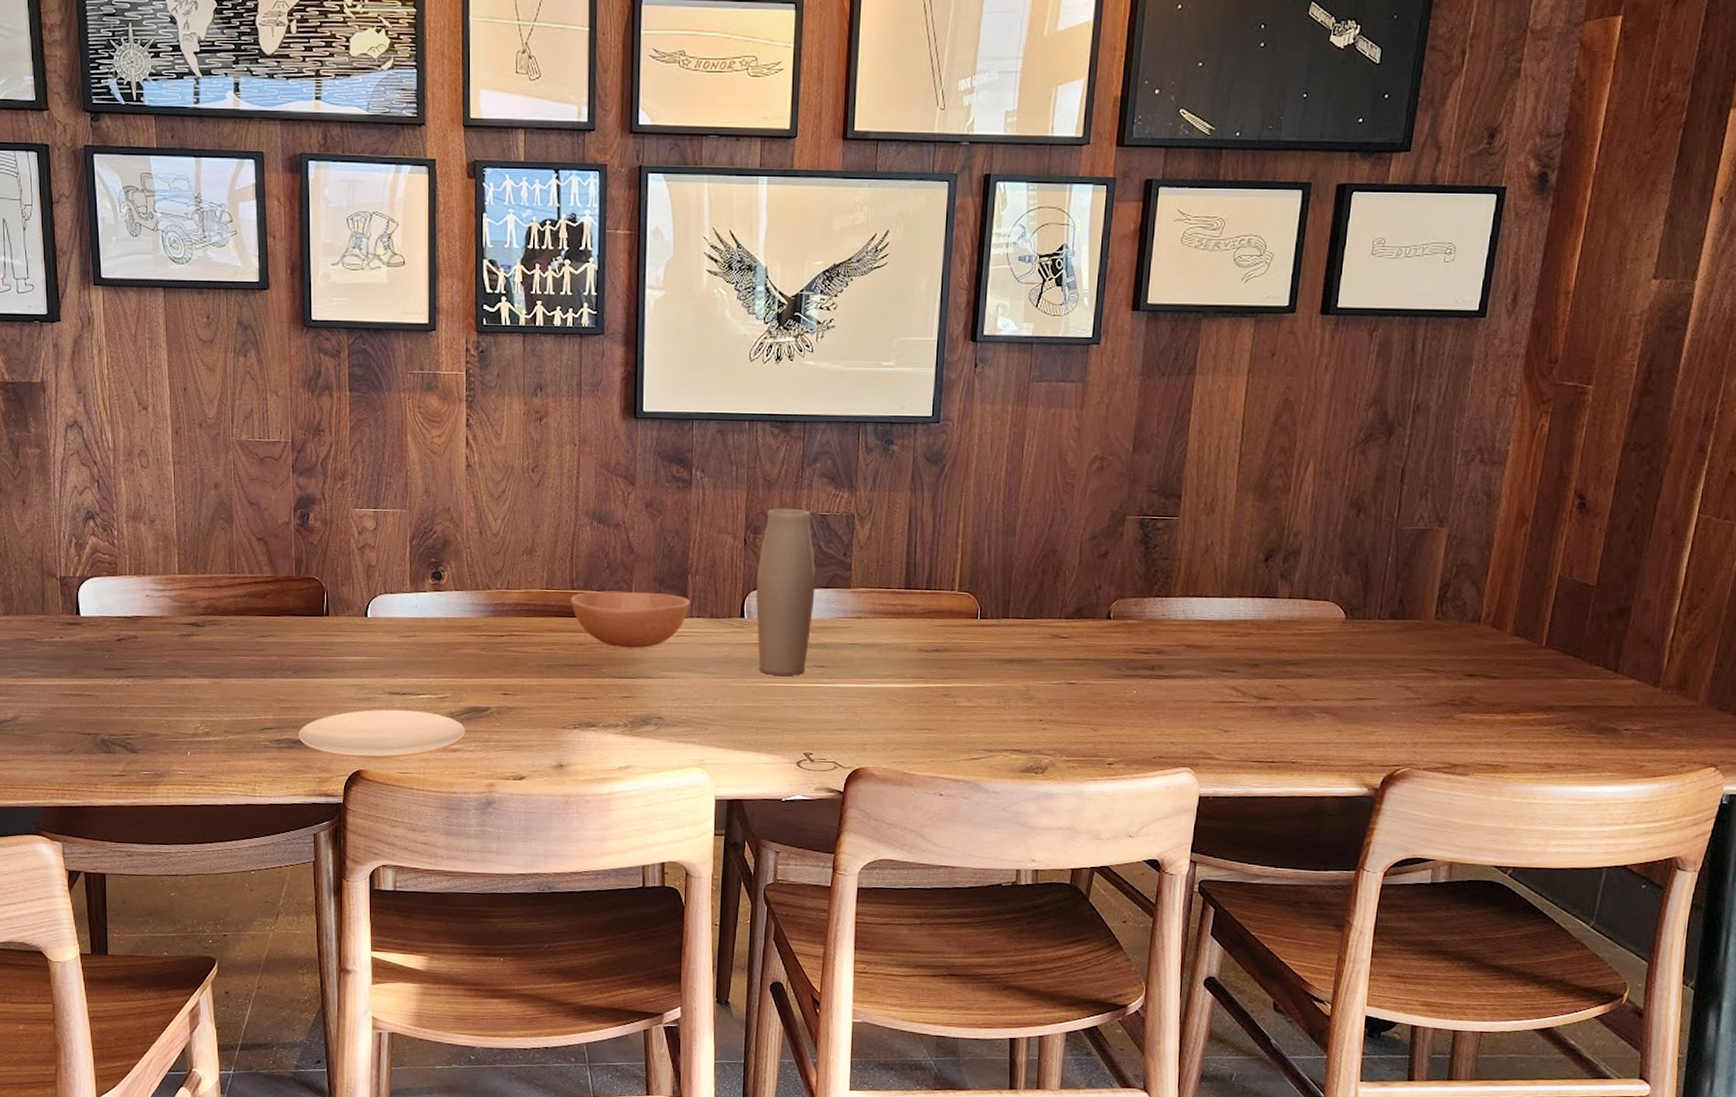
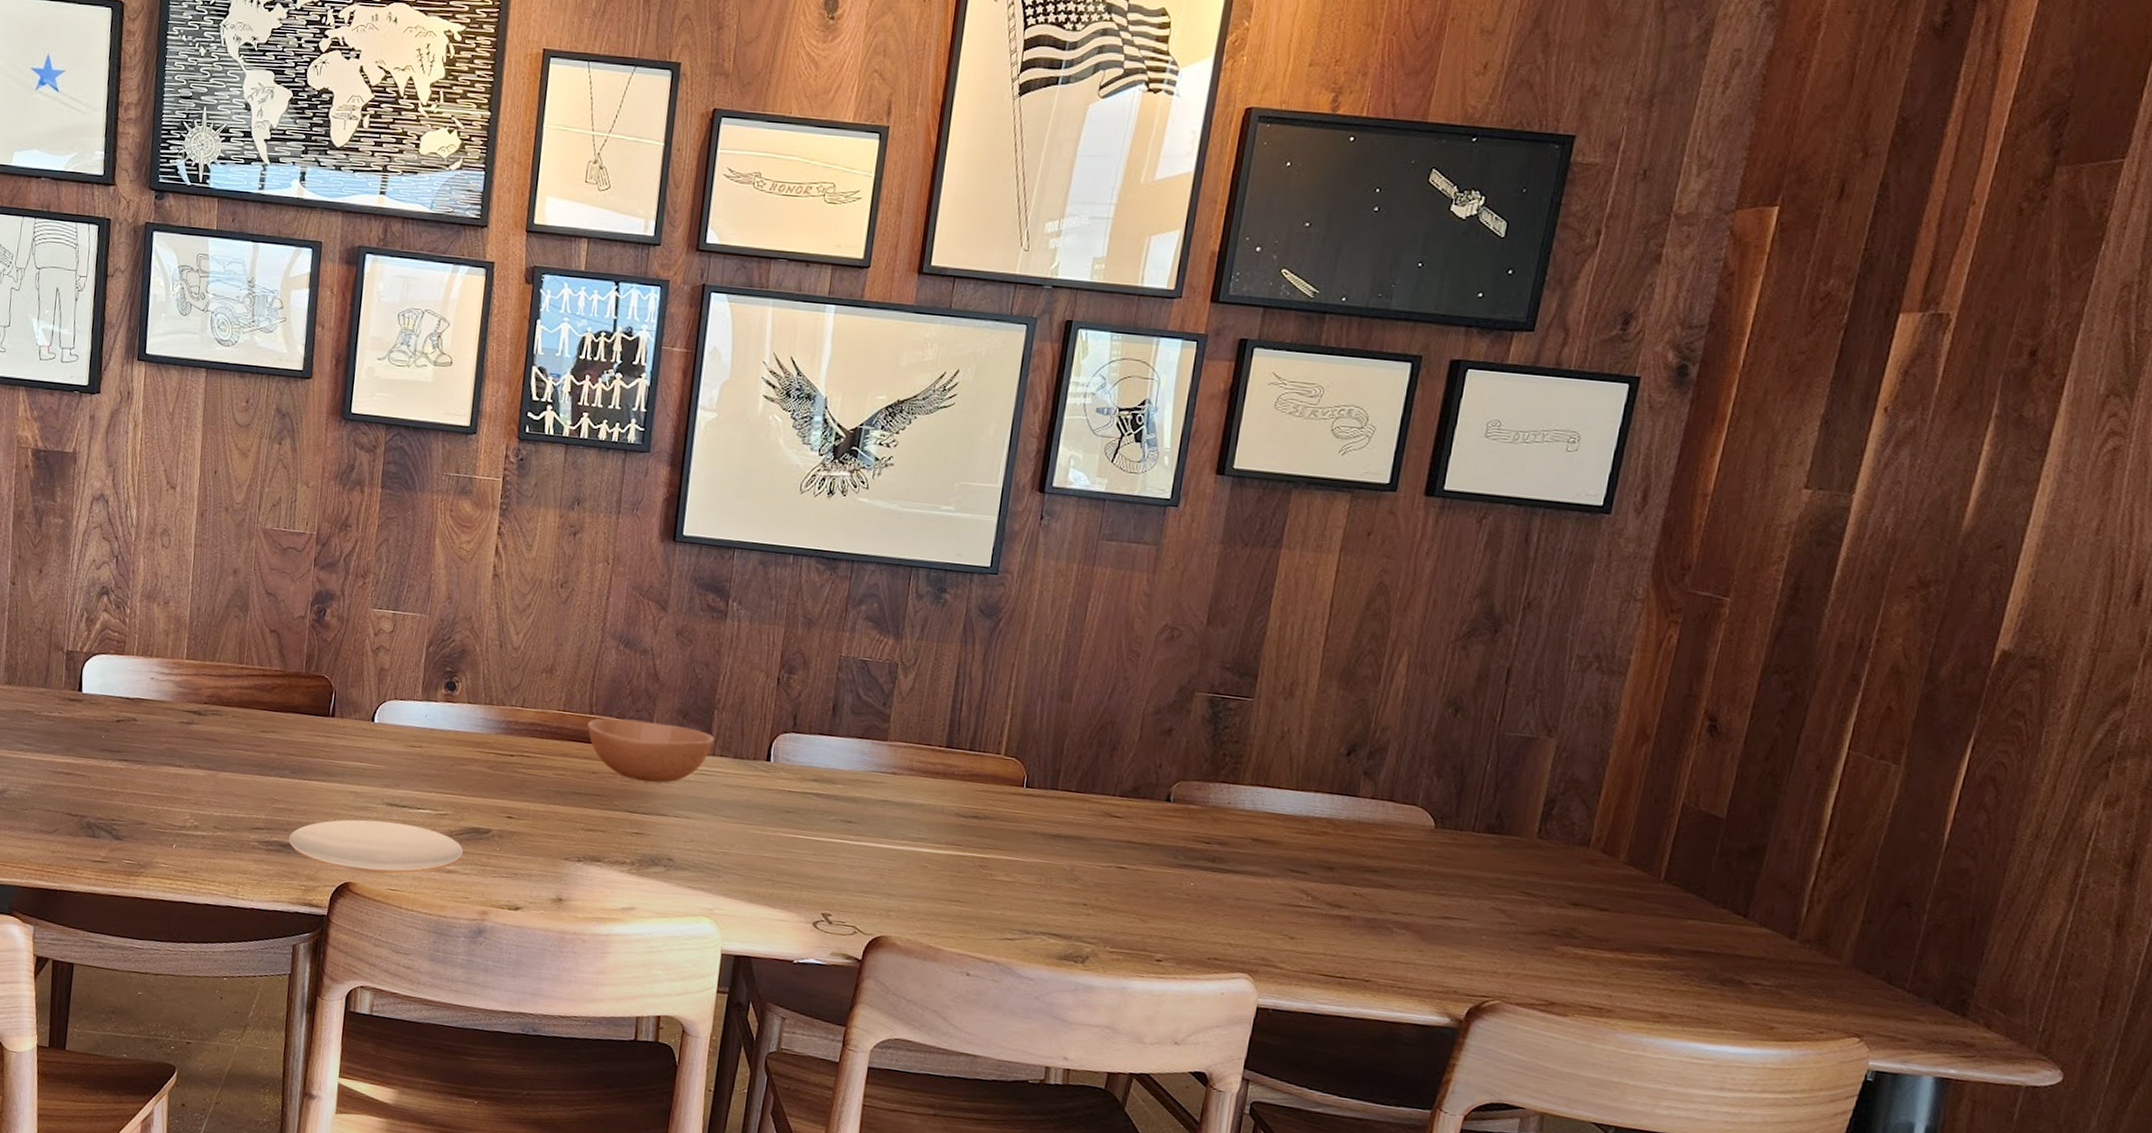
vase: present [755,508,816,676] -> none [781,649,852,829]

